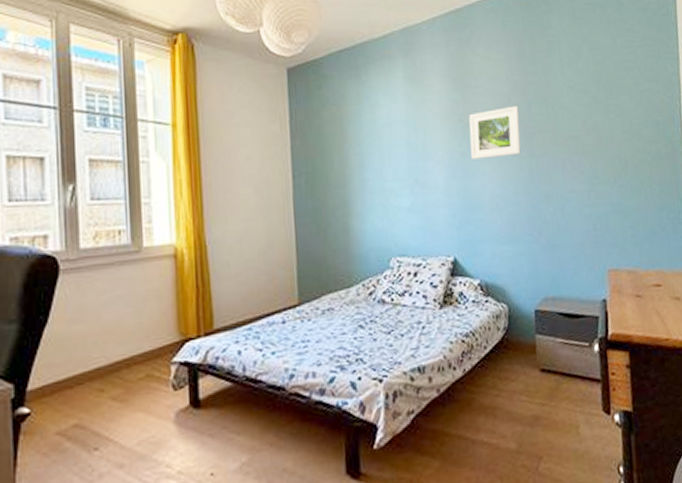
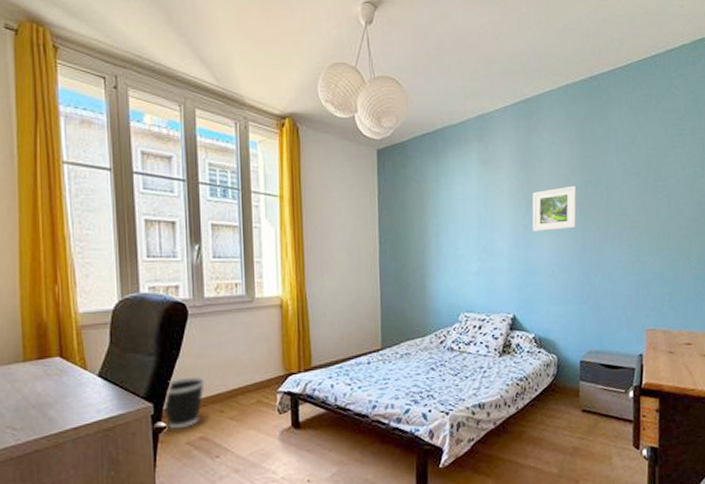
wastebasket: none [26,348,80,417] -> present [162,377,205,430]

